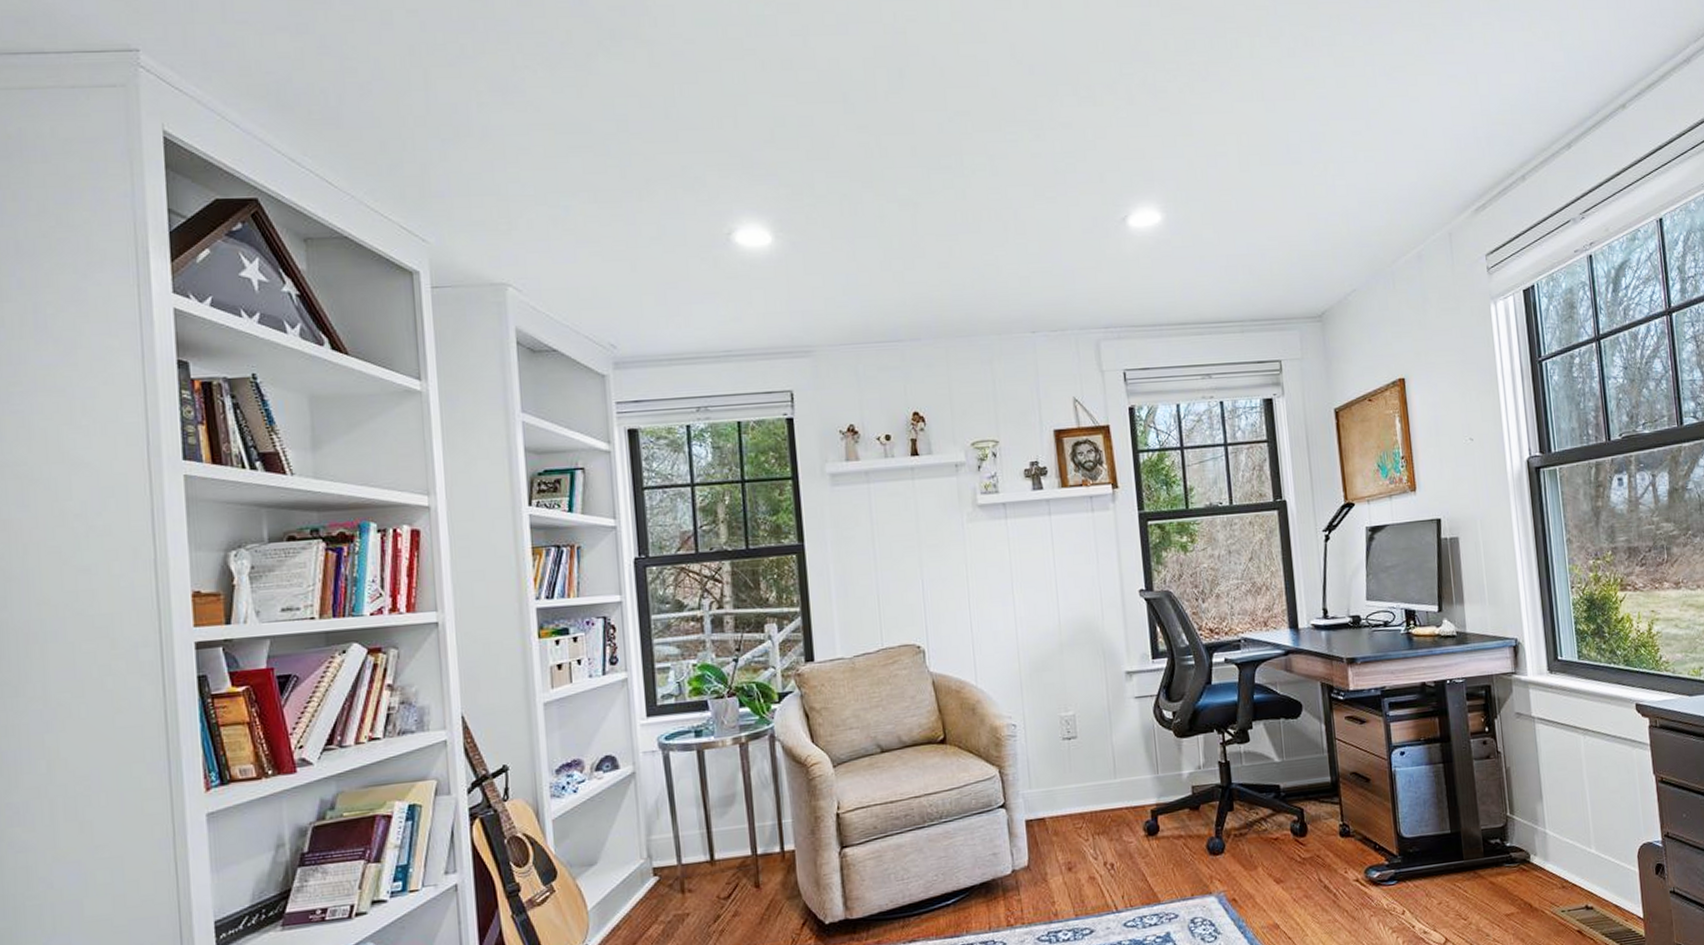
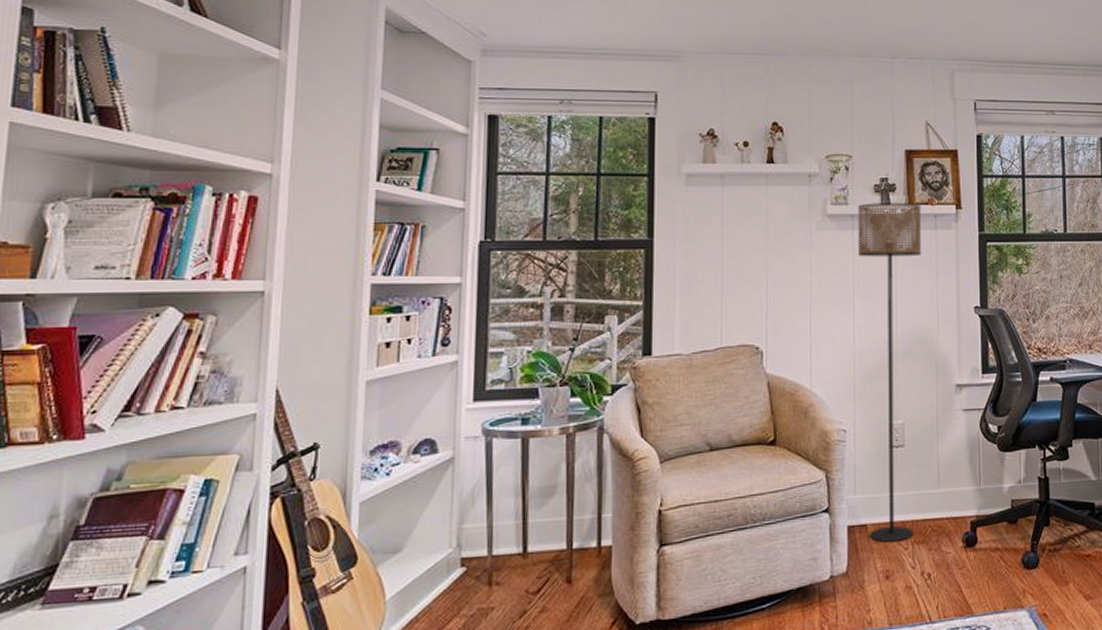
floor lamp: none [1009,486,1093,835] -> present [858,203,922,542]

